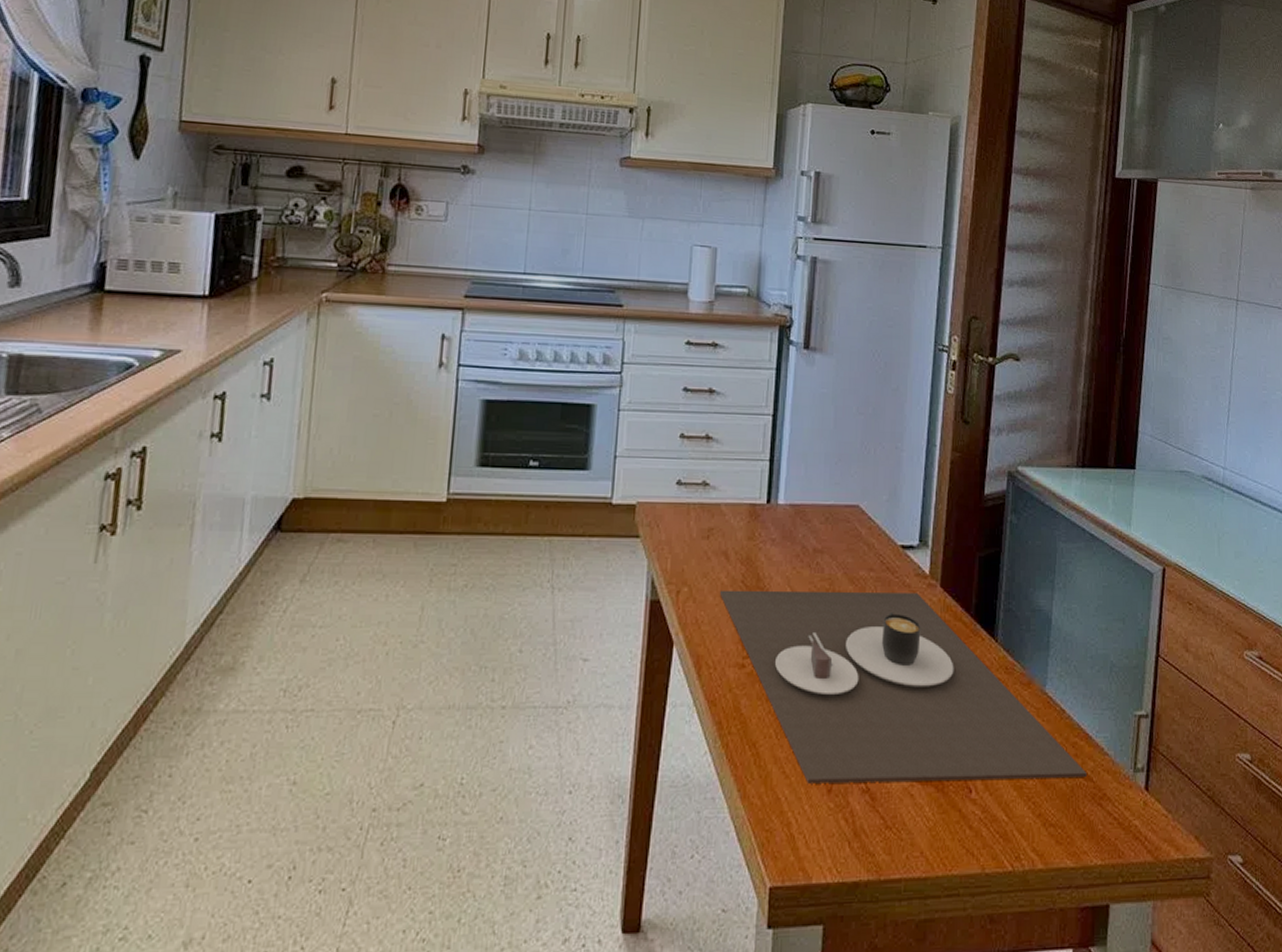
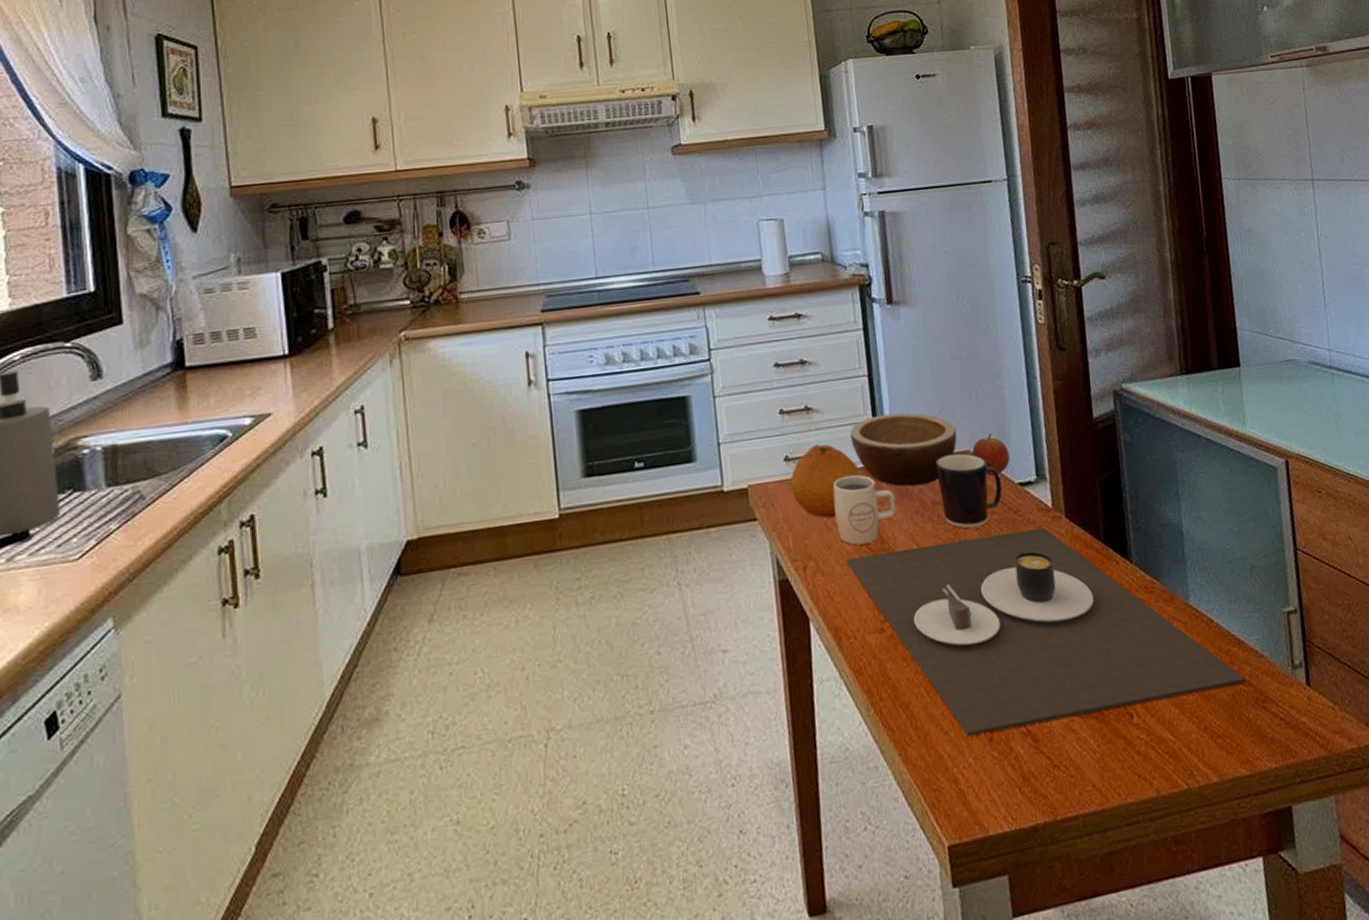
fruit: none [678,474,749,549] -> present [790,444,861,518]
mug: none [715,509,778,579] -> present [832,474,897,546]
bowl: none [745,455,850,531] -> present [850,412,957,487]
mug: none [822,505,884,582] -> present [936,453,1002,529]
fruit: none [860,491,897,534] -> present [971,433,1010,476]

